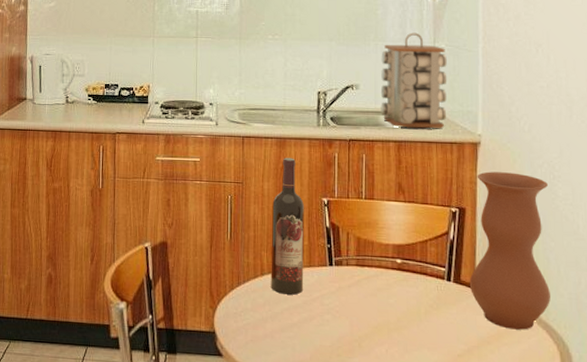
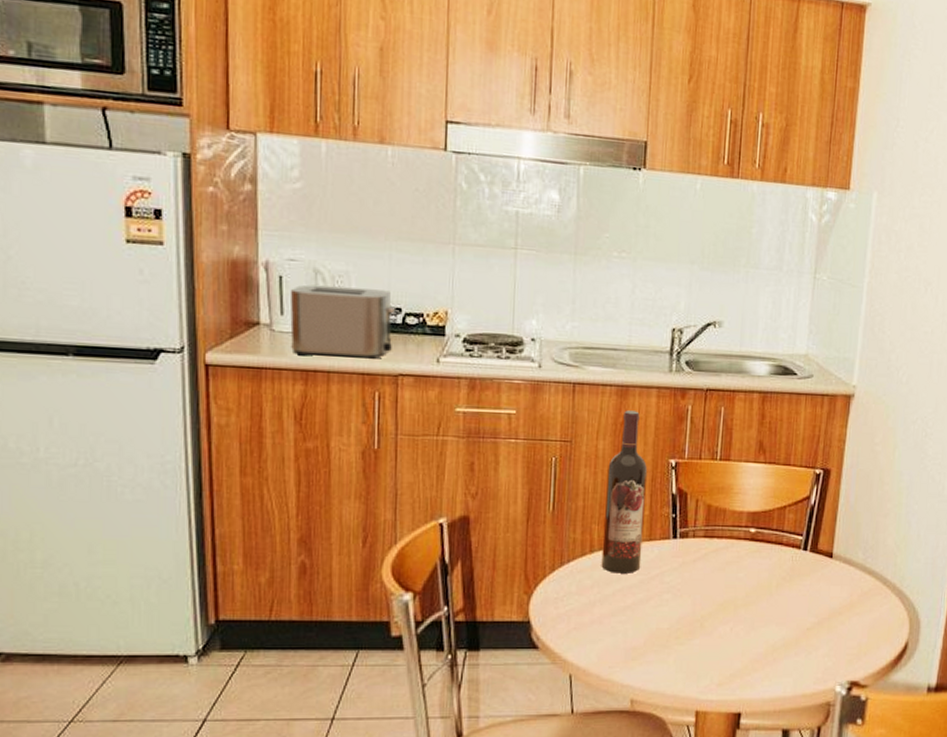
toaster: none [45,71,114,123] -> present [290,284,395,360]
spice rack: present [380,32,447,129] -> none [746,259,828,378]
vase: present [469,171,550,330] -> none [826,428,919,598]

